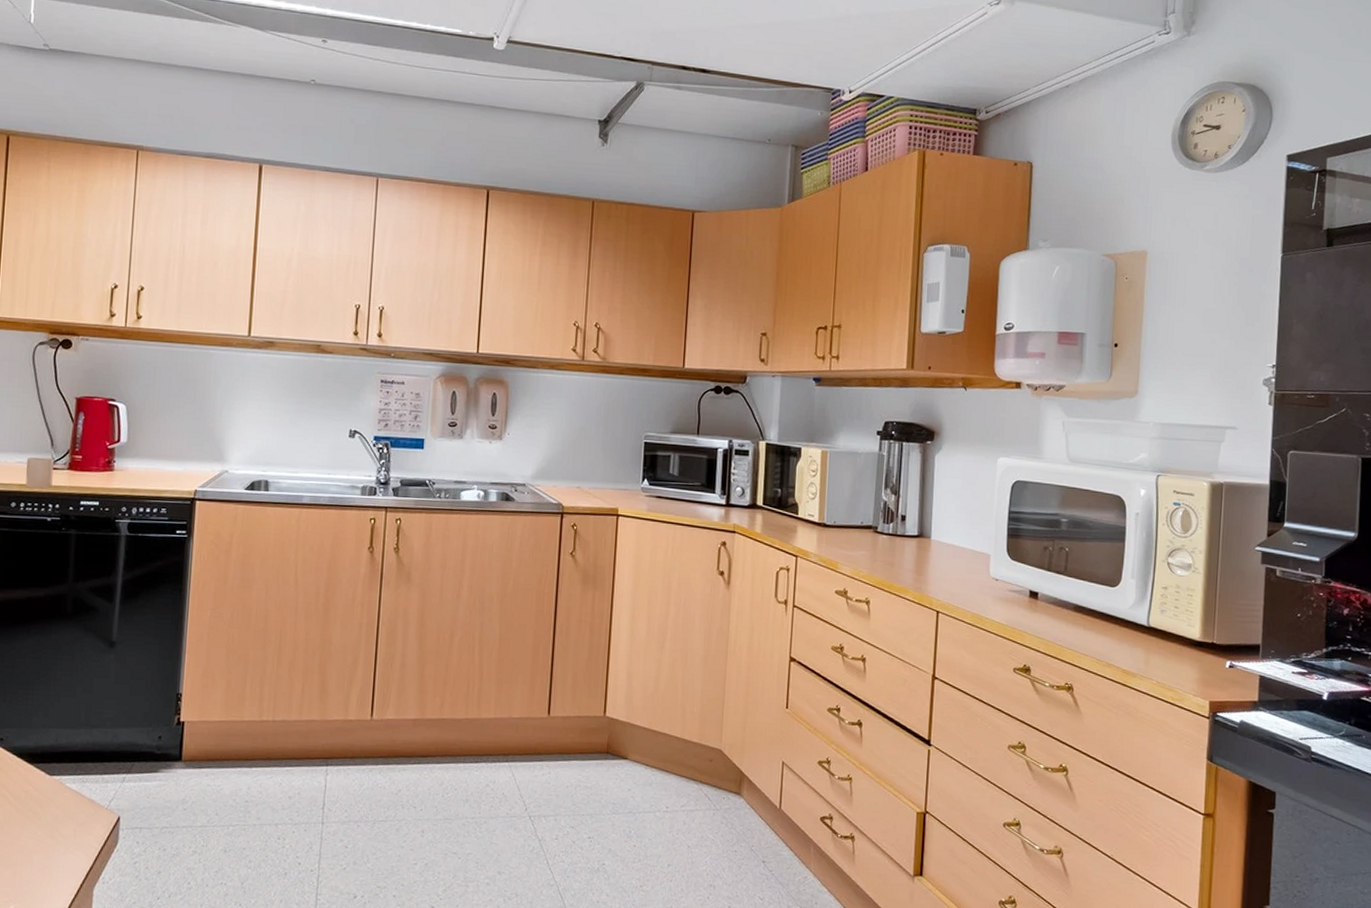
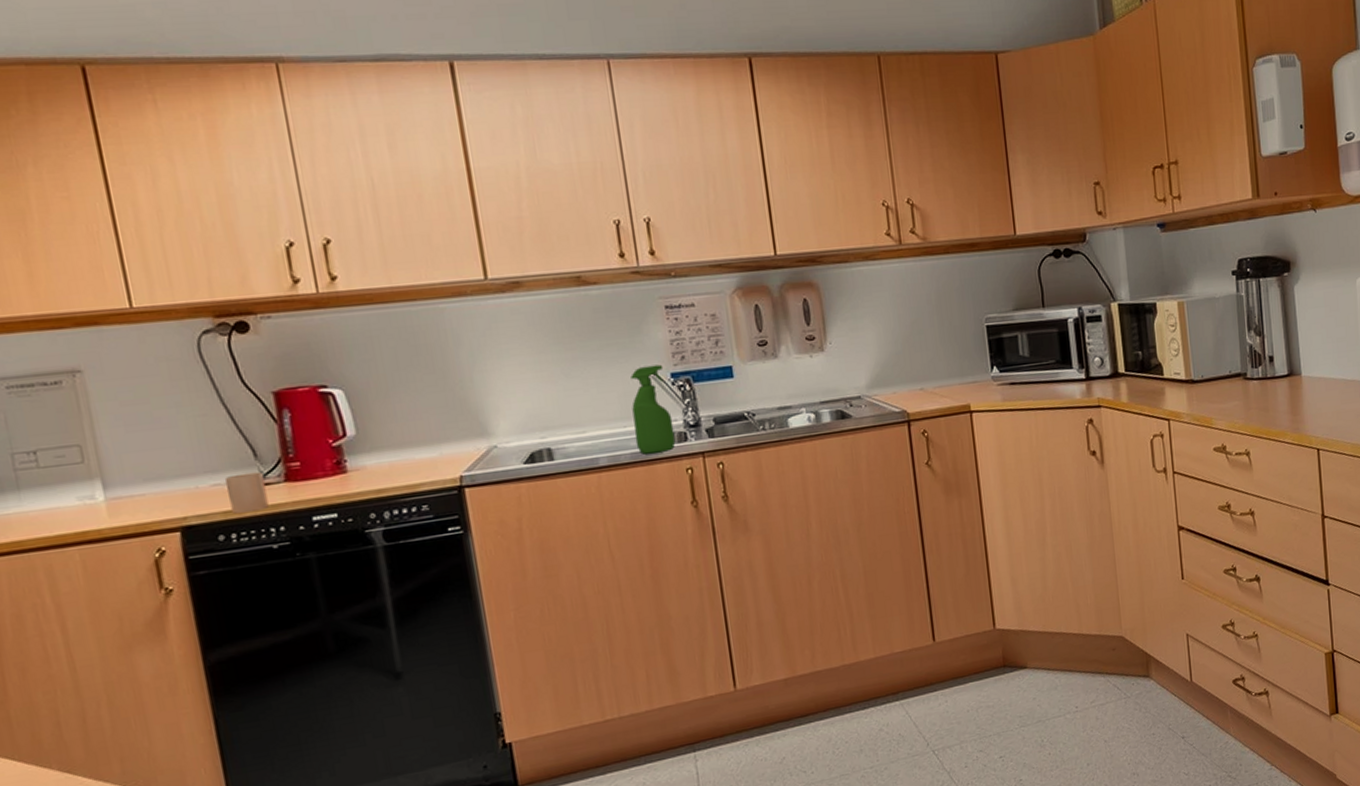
spray bottle: none [334,426,370,501] -> present [630,364,676,455]

